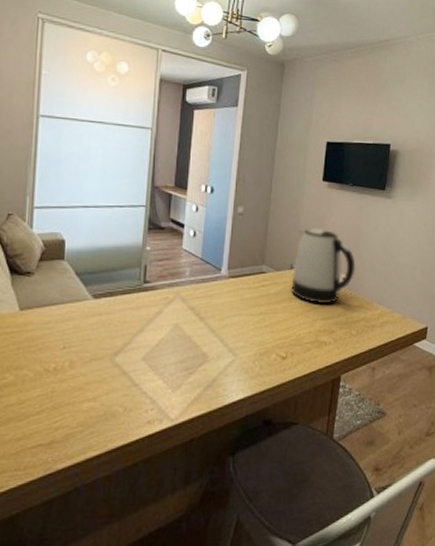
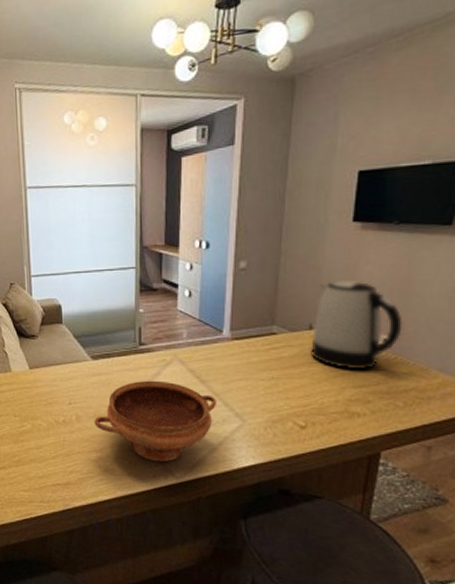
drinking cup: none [89,319,213,406] -> present [94,380,216,463]

